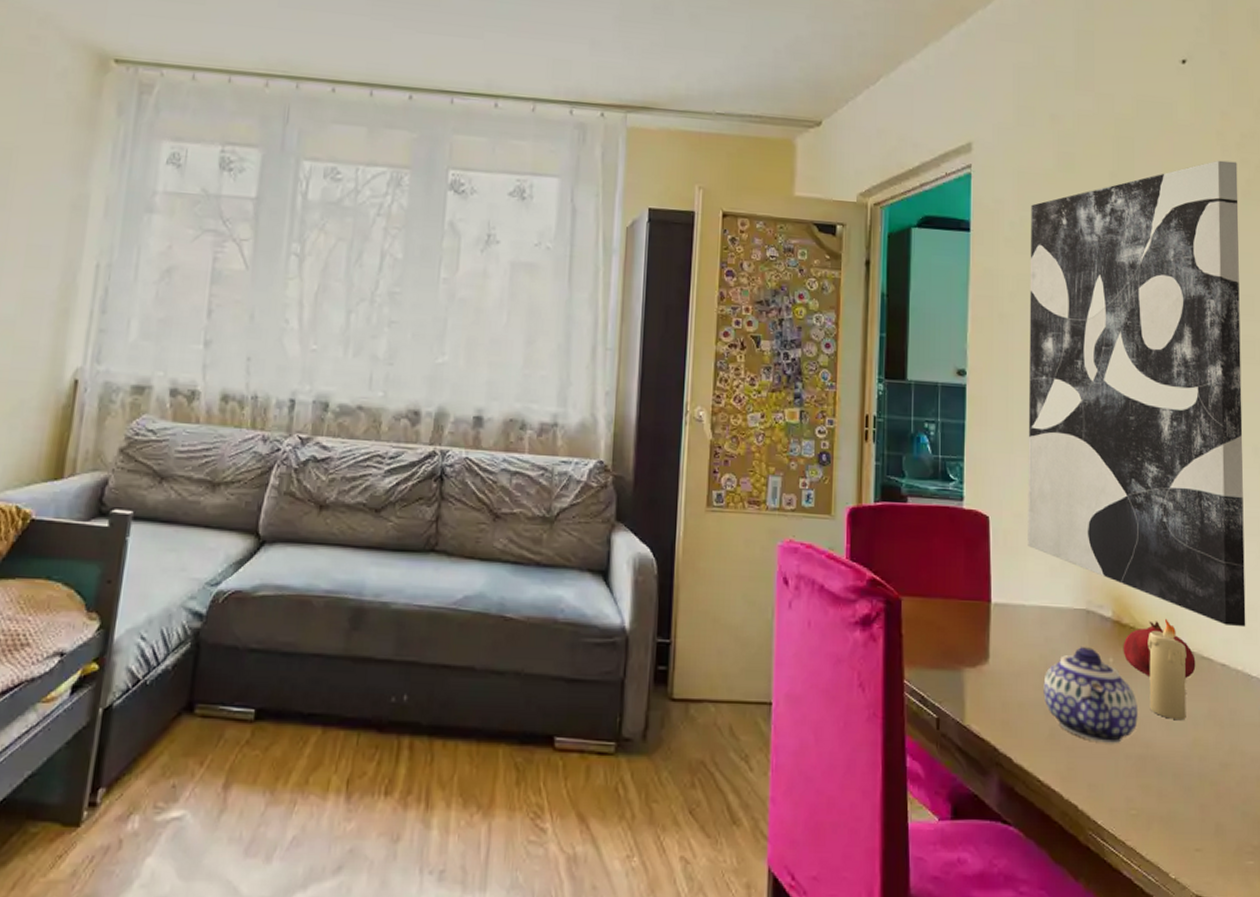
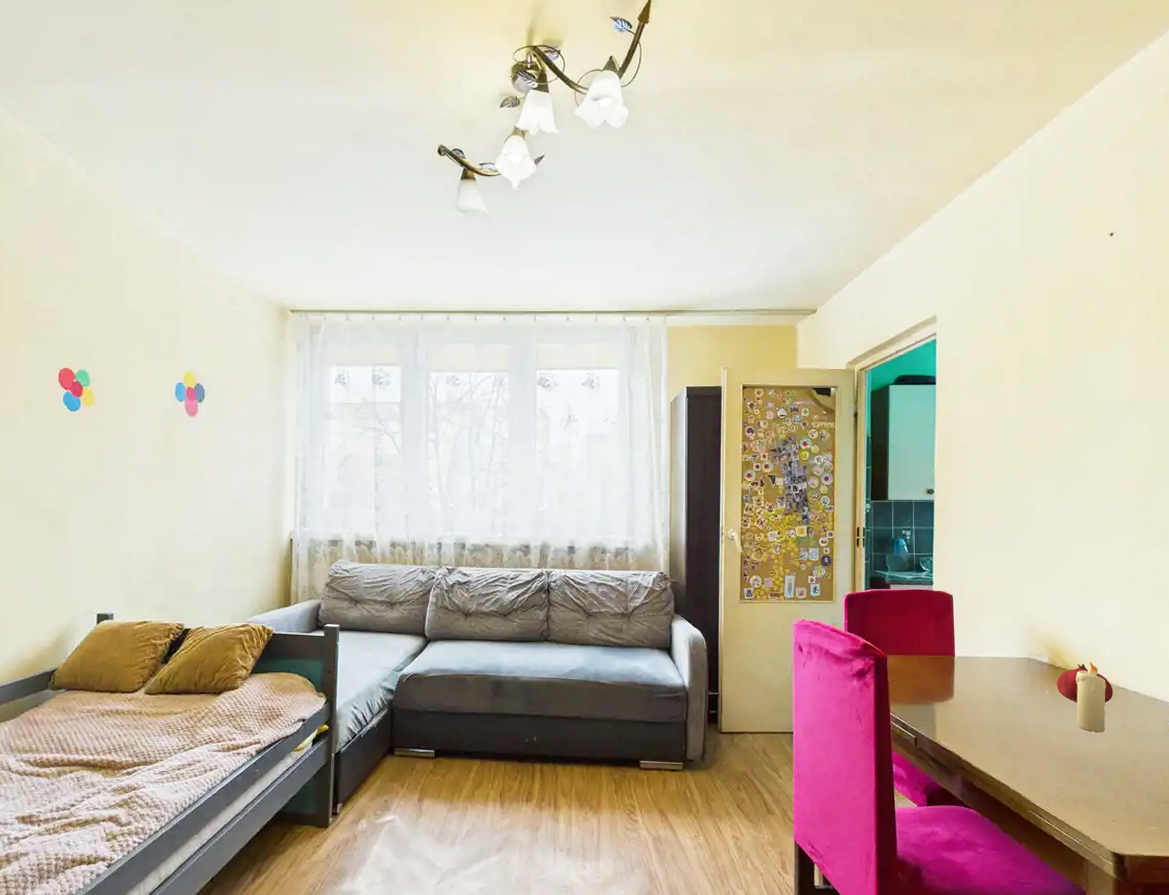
wall art: present [1028,160,1246,627] -> none [983,312,1155,665]
teapot: present [1043,647,1138,744] -> none [995,684,1068,751]

